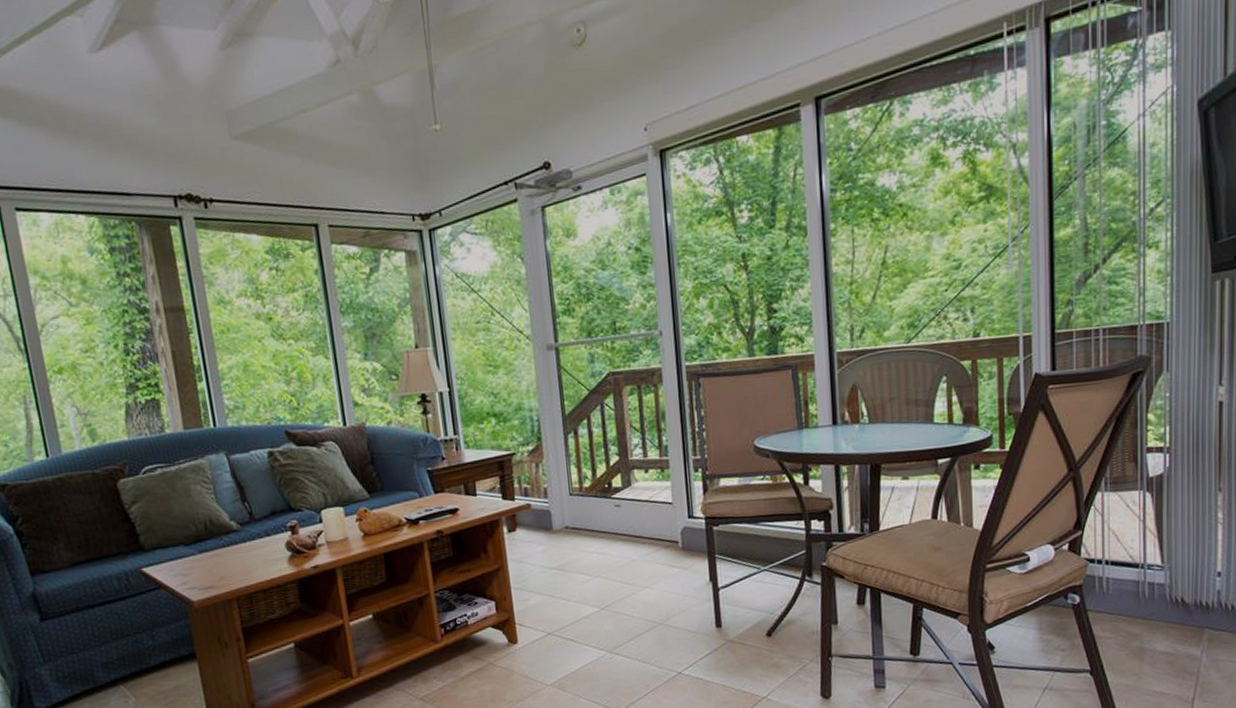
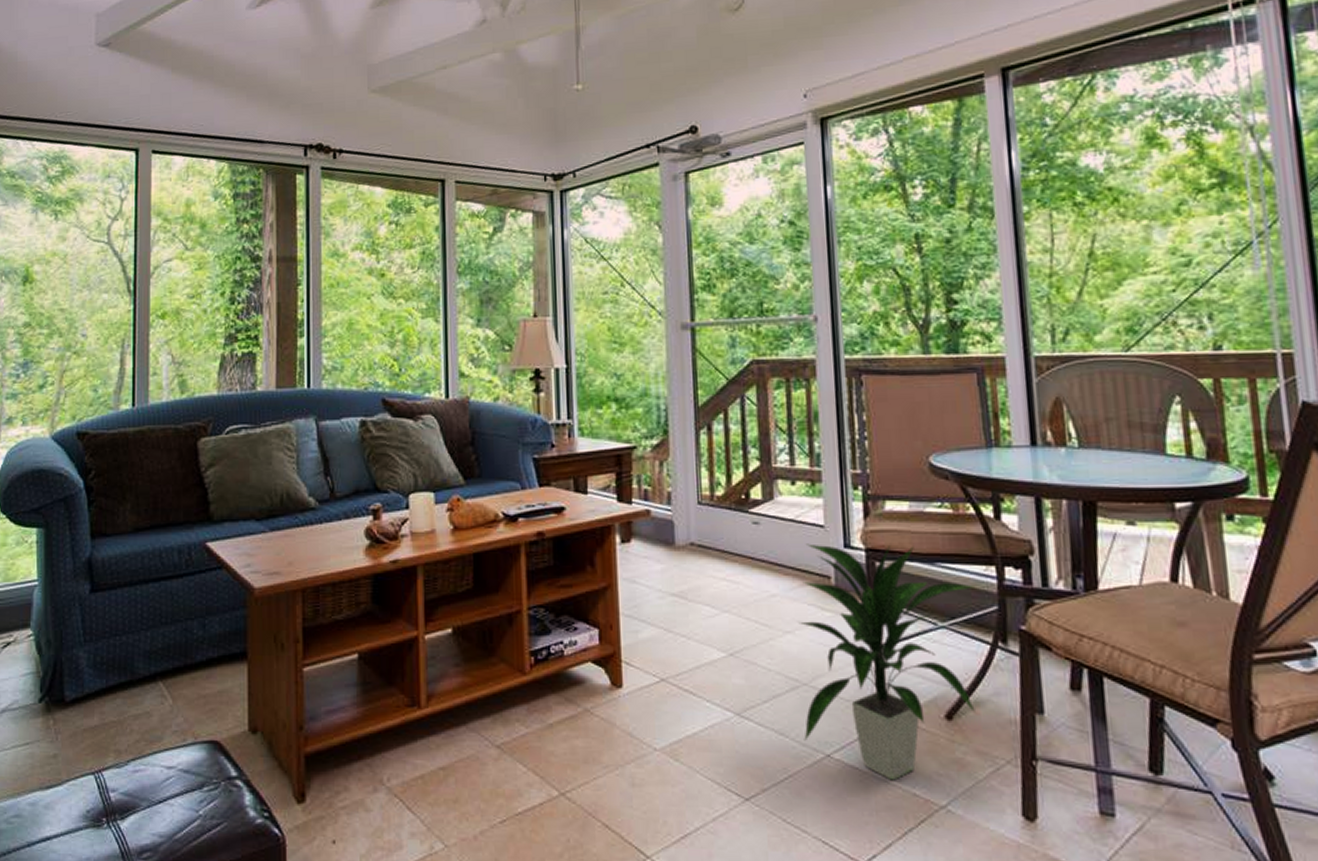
indoor plant: none [654,513,788,685] -> present [798,543,975,781]

